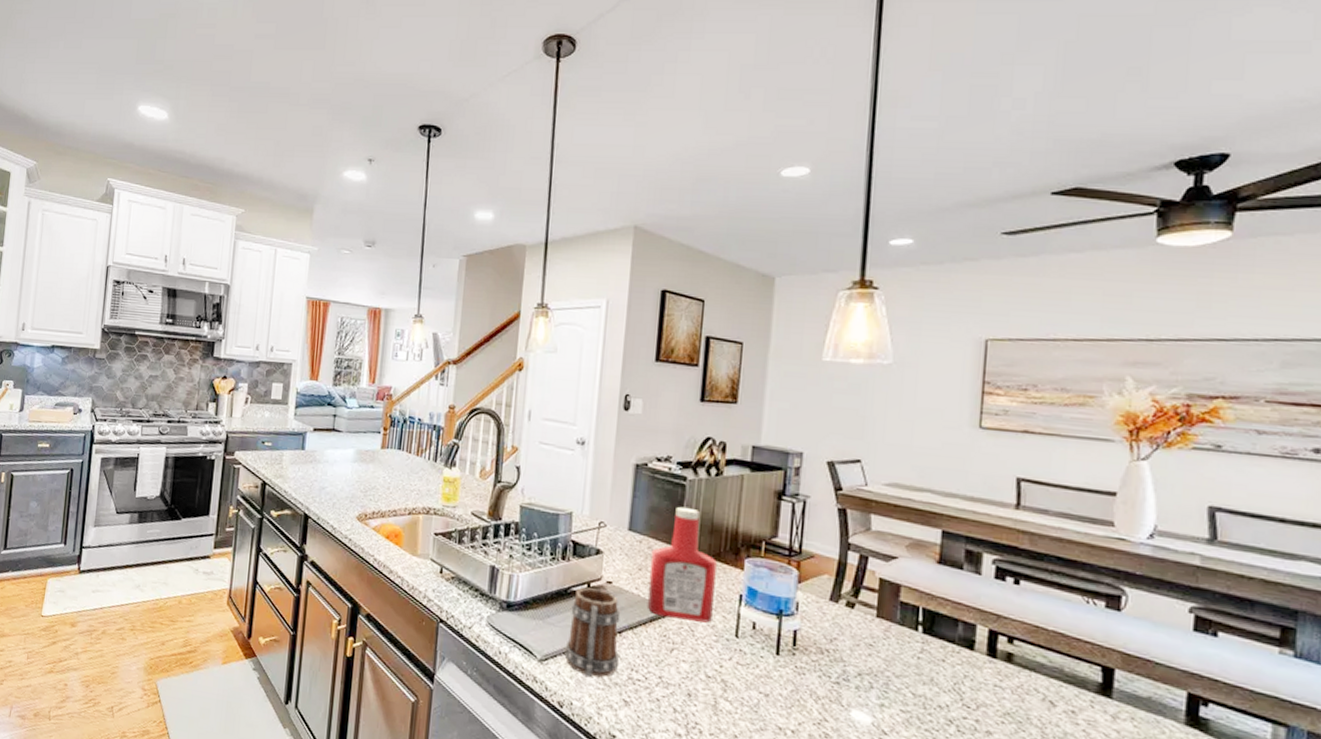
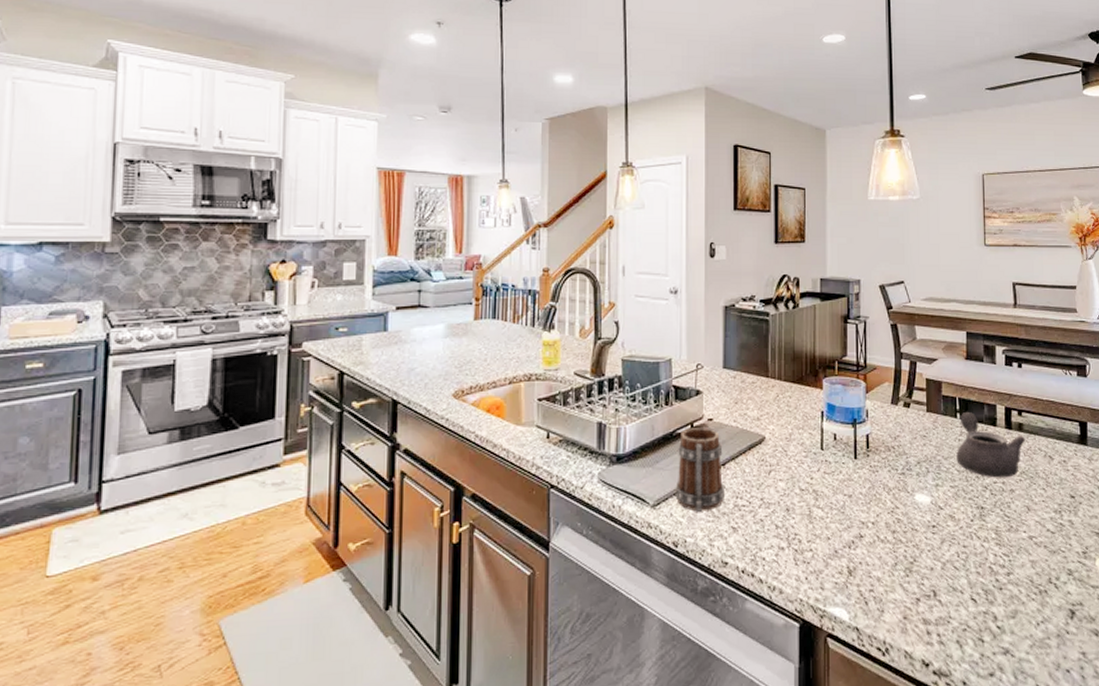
ketchup bottle: present [647,506,717,623] -> none [745,340,801,443]
teapot: none [912,625,1016,716] -> present [956,411,1026,478]

